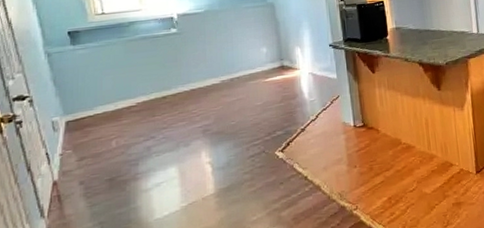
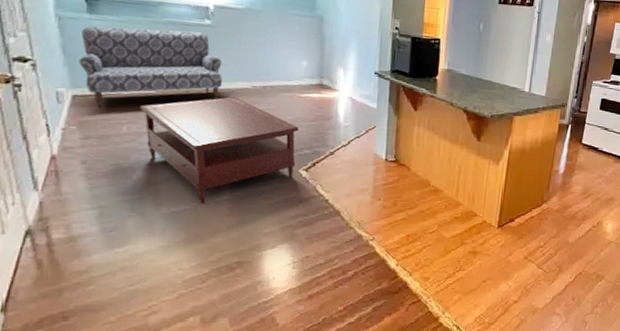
sofa: none [68,41,195,130] -> present [78,26,223,109]
coffee table: none [125,94,271,203] -> present [140,97,299,204]

